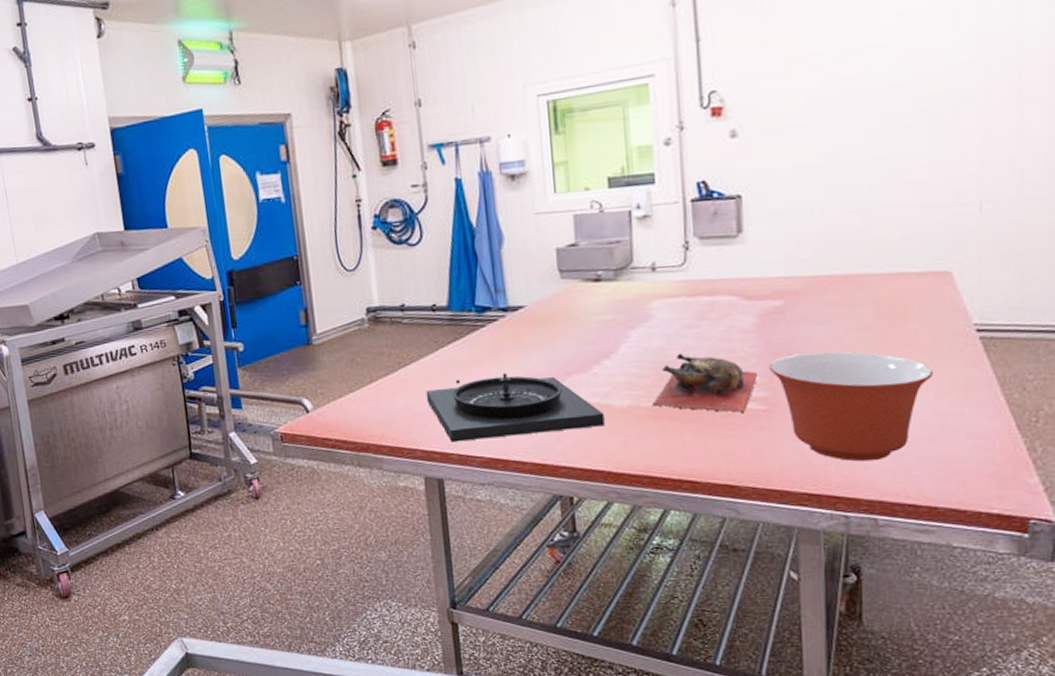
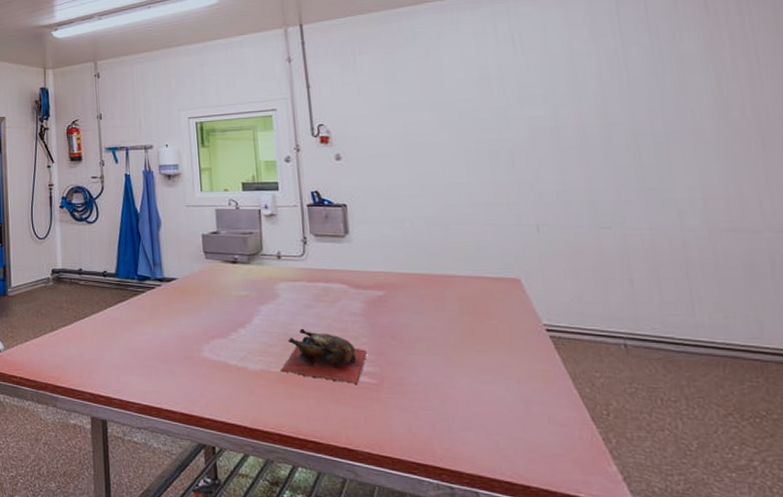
roulette wheel: present [425,373,605,442] -> none [95,333,241,389]
mixing bowl: present [768,351,934,462] -> none [375,337,515,438]

